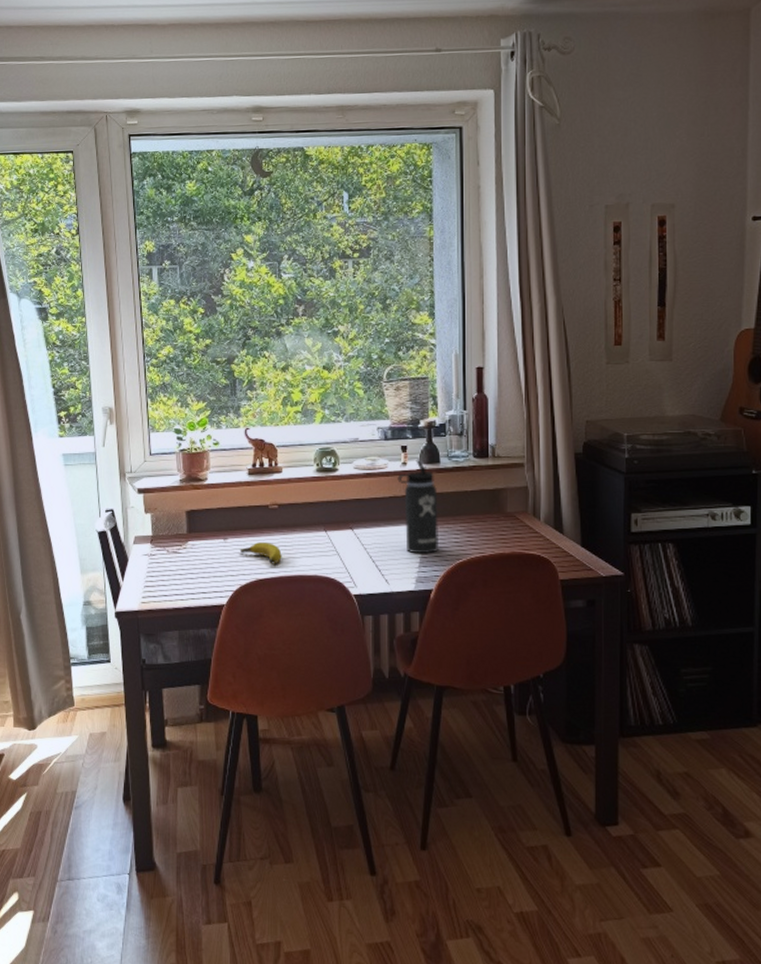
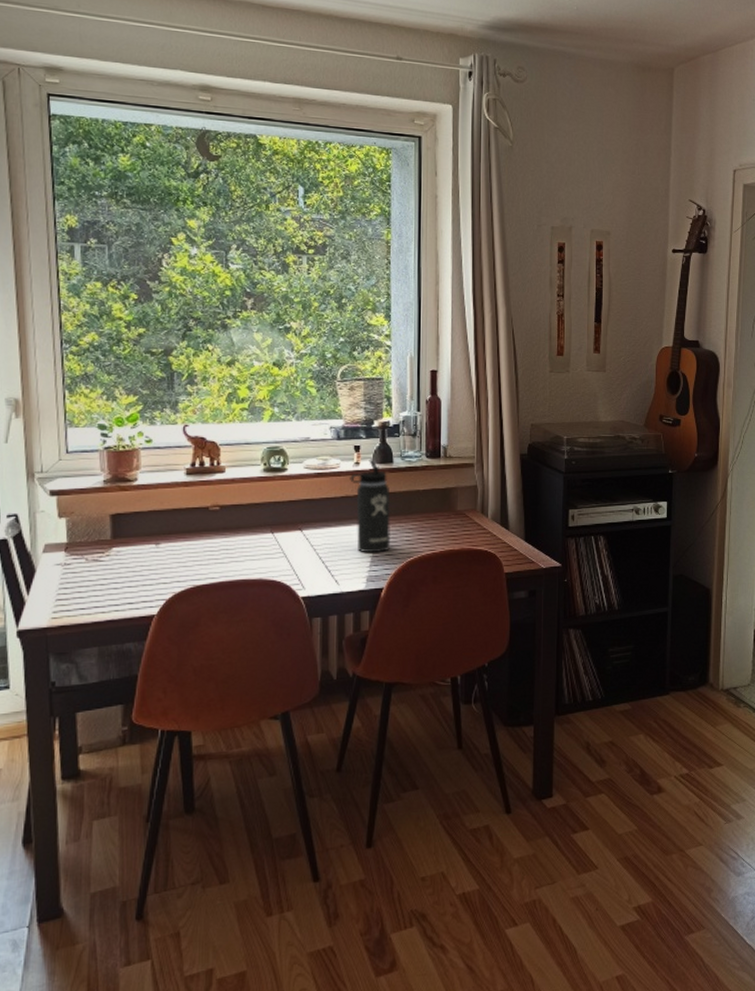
banana: present [239,542,282,564] -> none [174,546,223,569]

